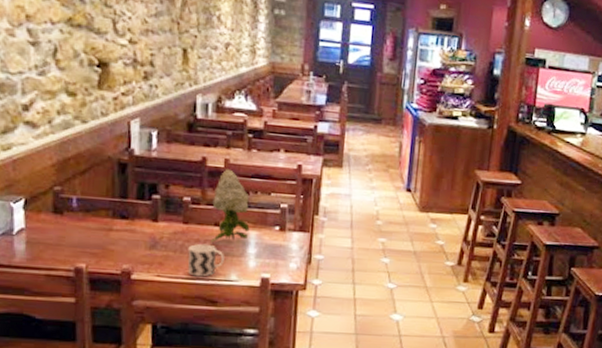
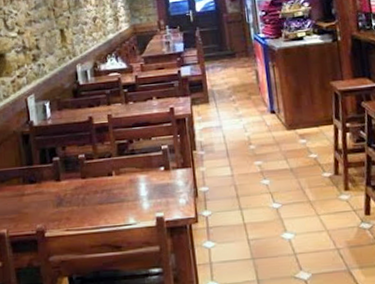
cup: present [187,243,224,277] -> none [89,193,121,226]
flower: present [211,169,250,243] -> none [103,123,139,192]

